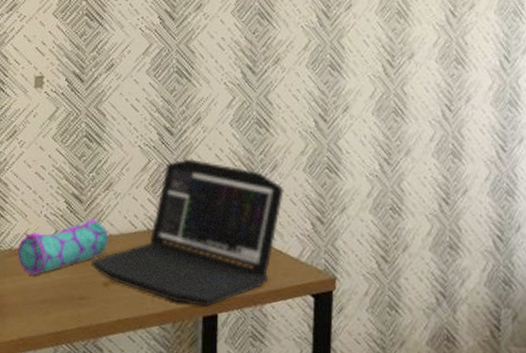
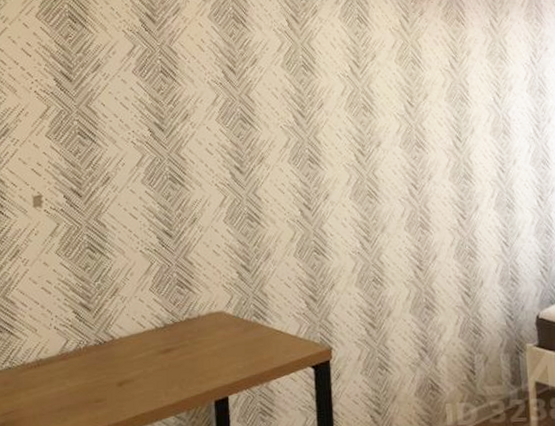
pencil case: present [17,217,109,276] -> none [30,323,119,387]
laptop: present [91,158,284,307] -> none [104,256,279,392]

